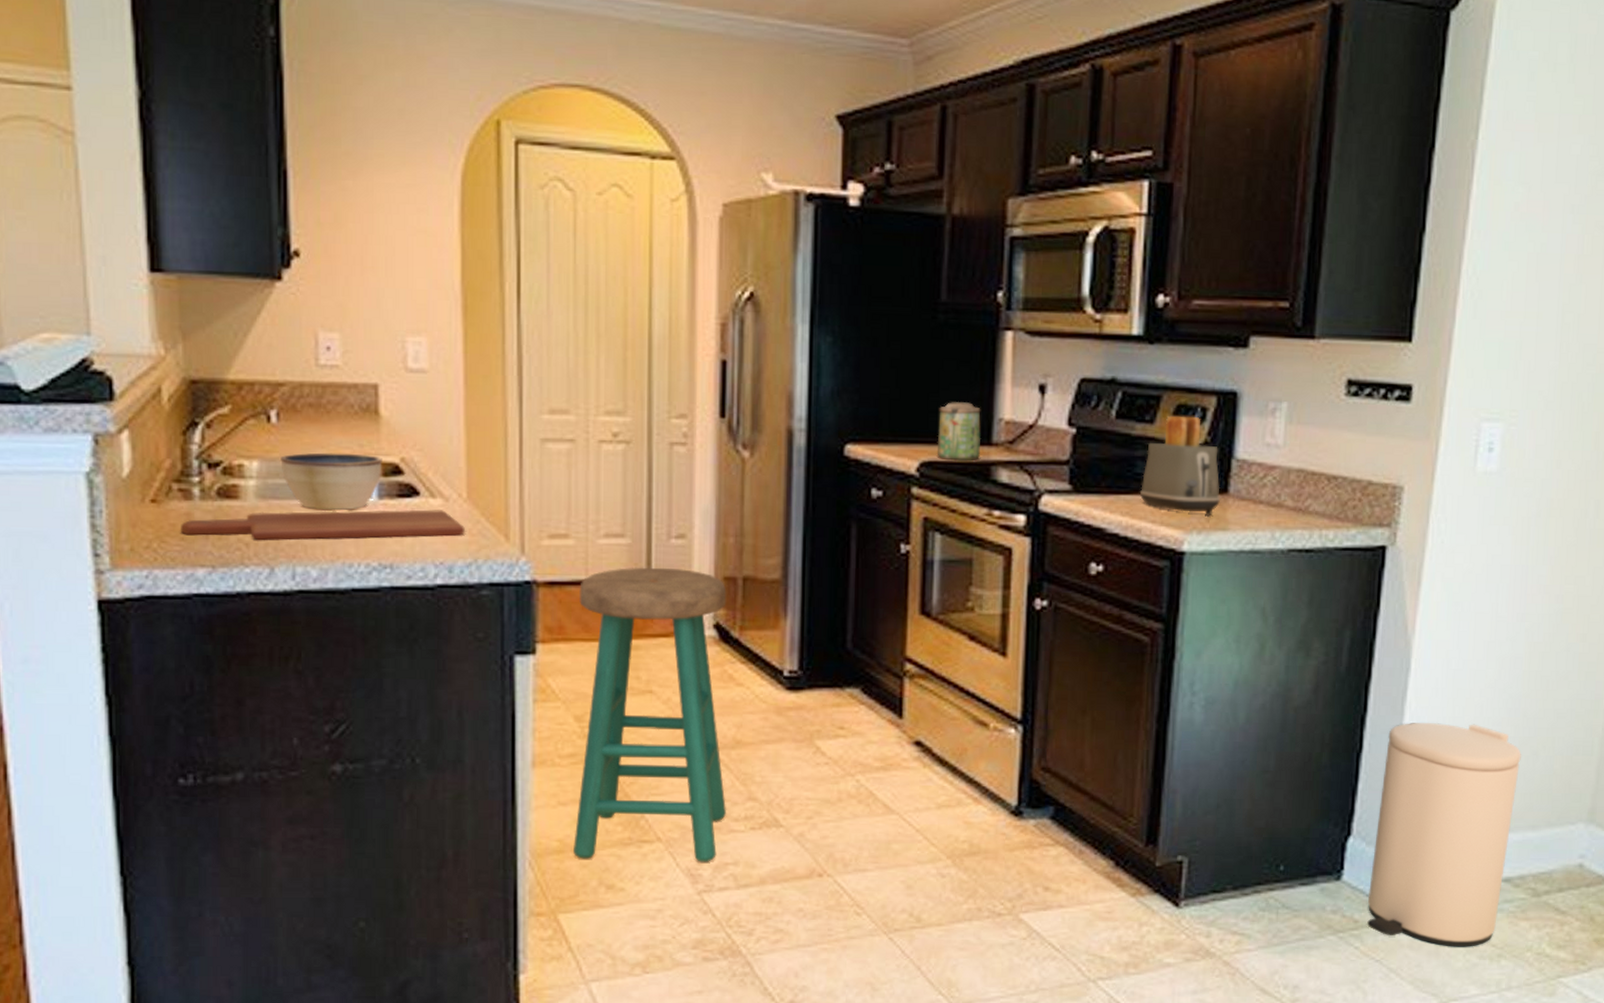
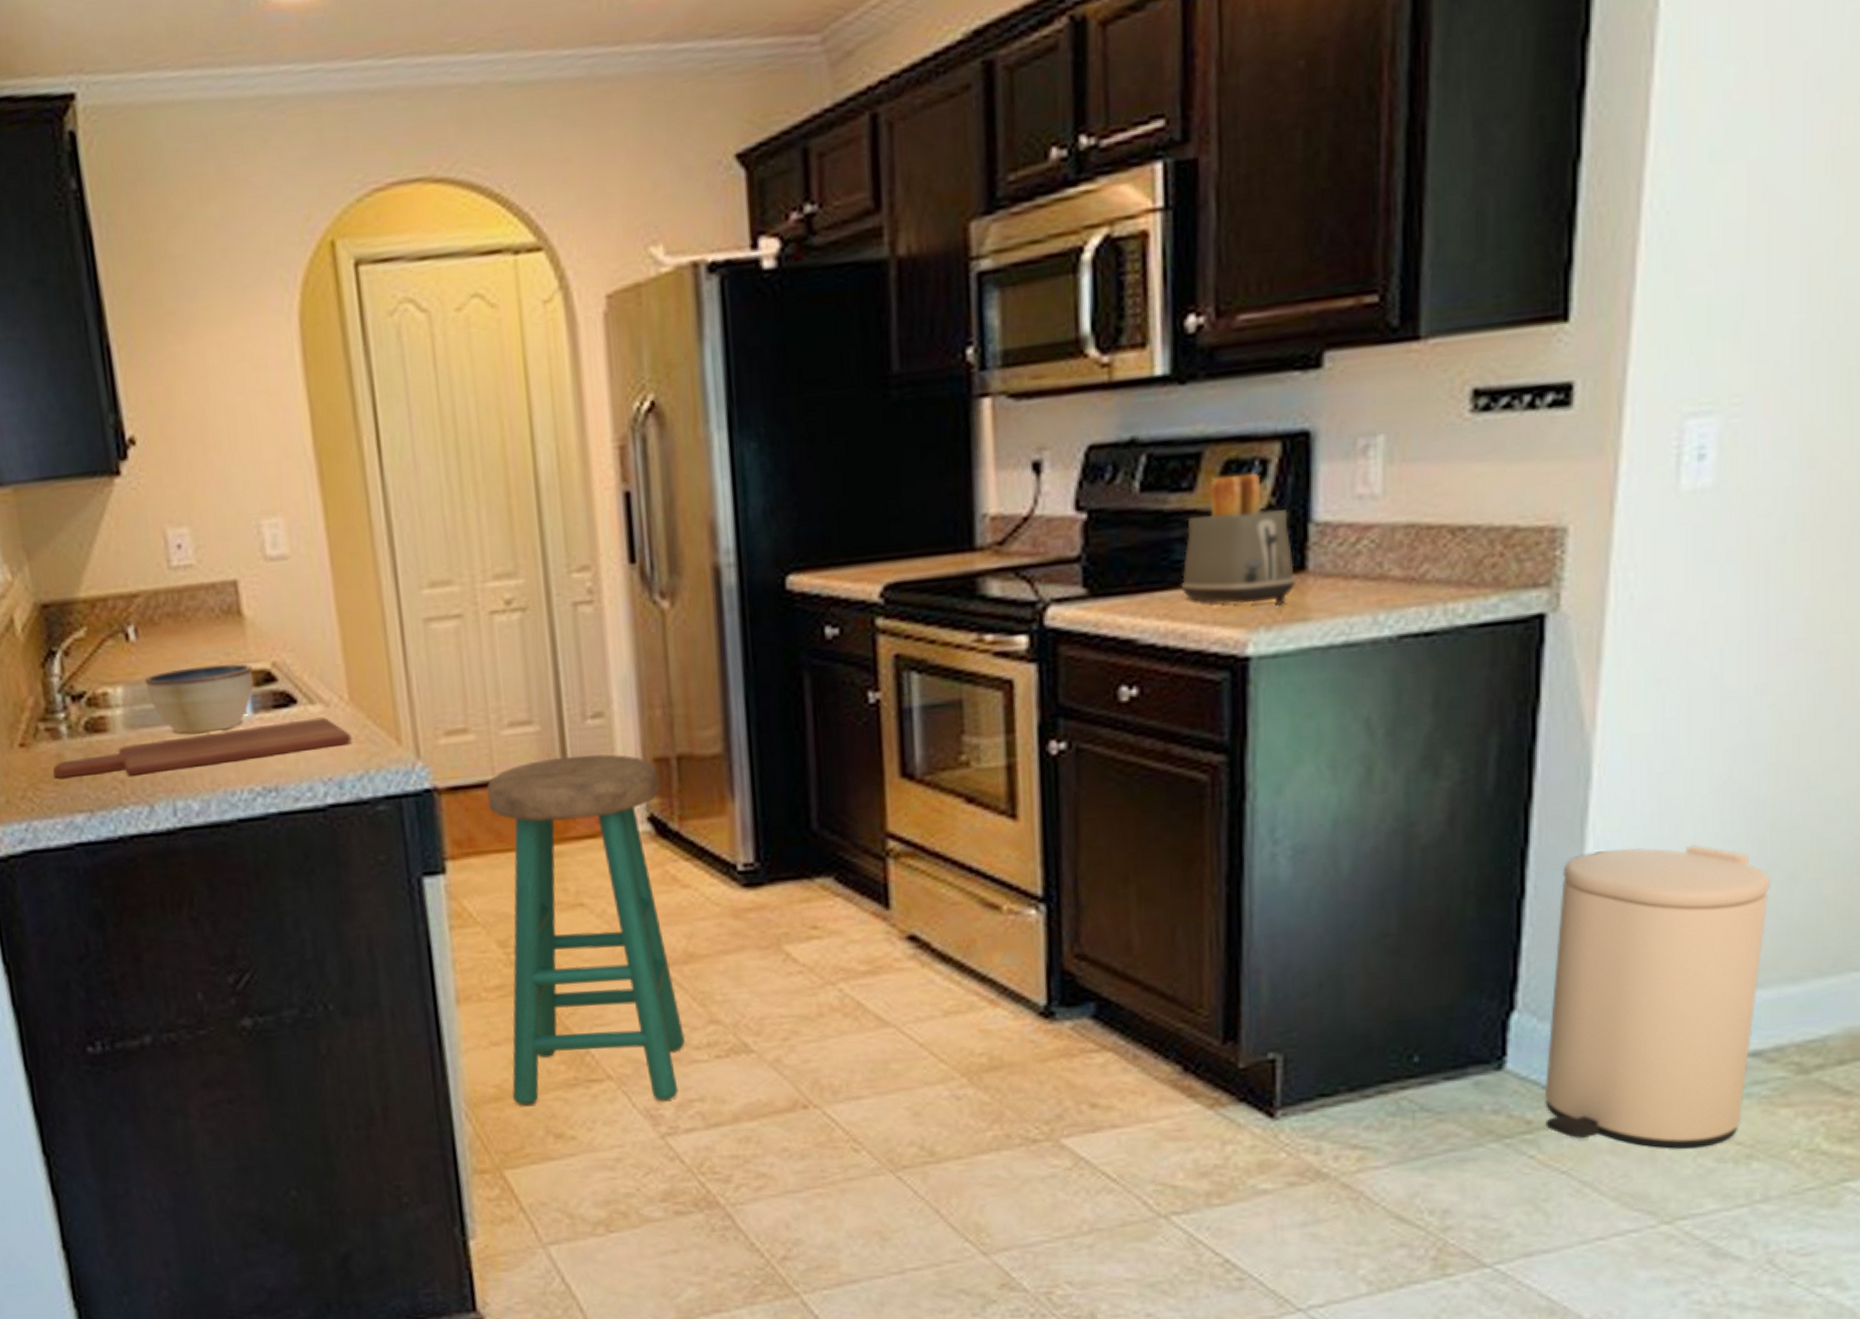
canister: present [937,402,981,461] -> none [902,499,961,578]

